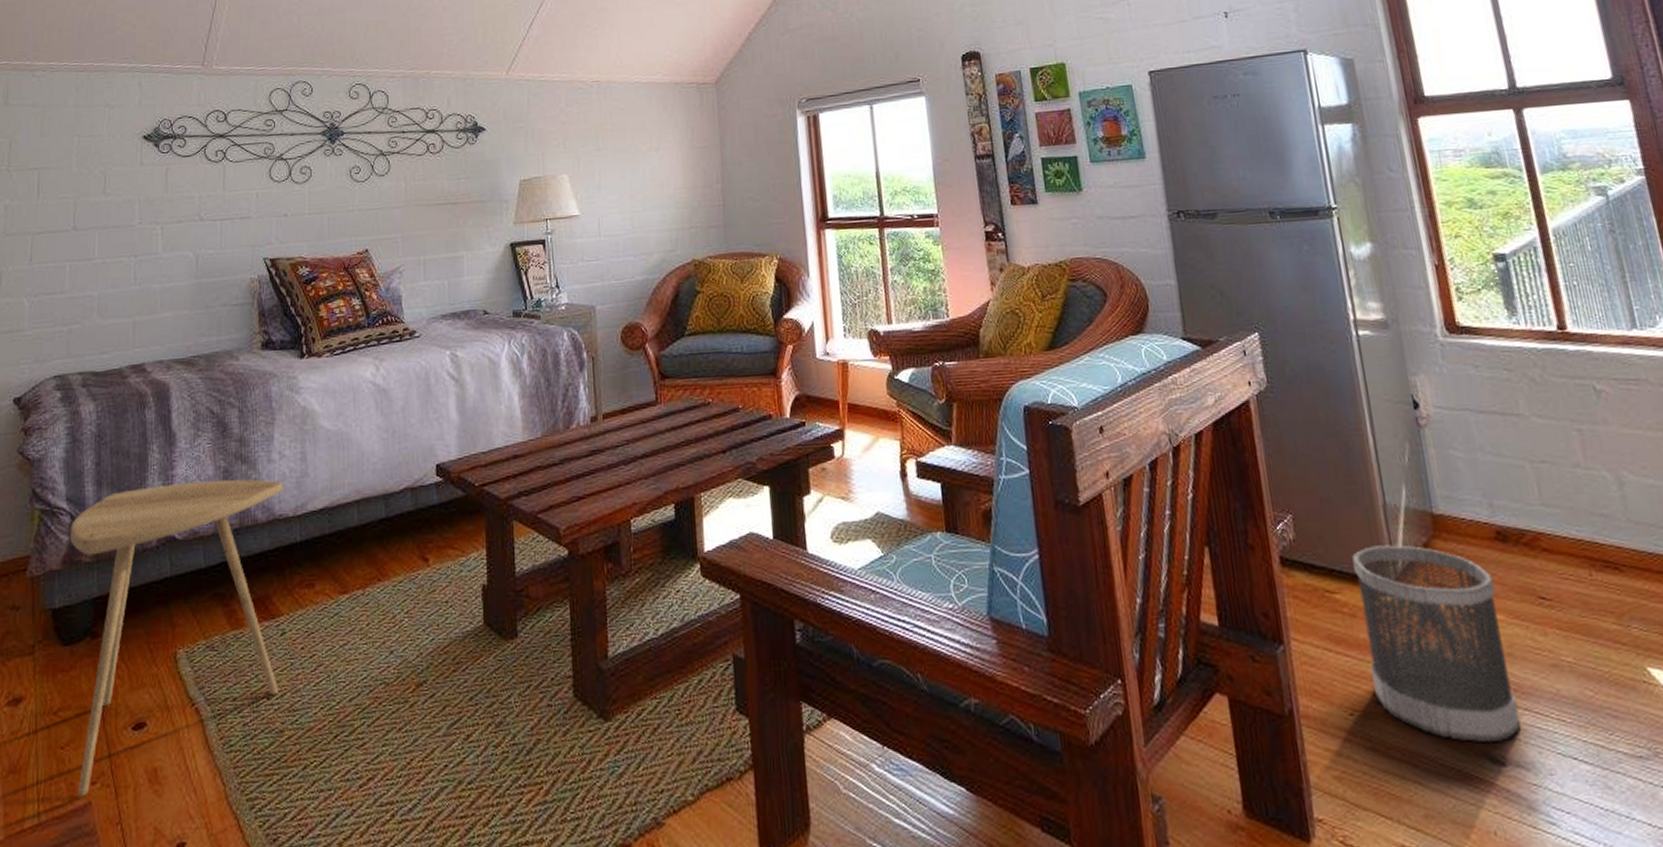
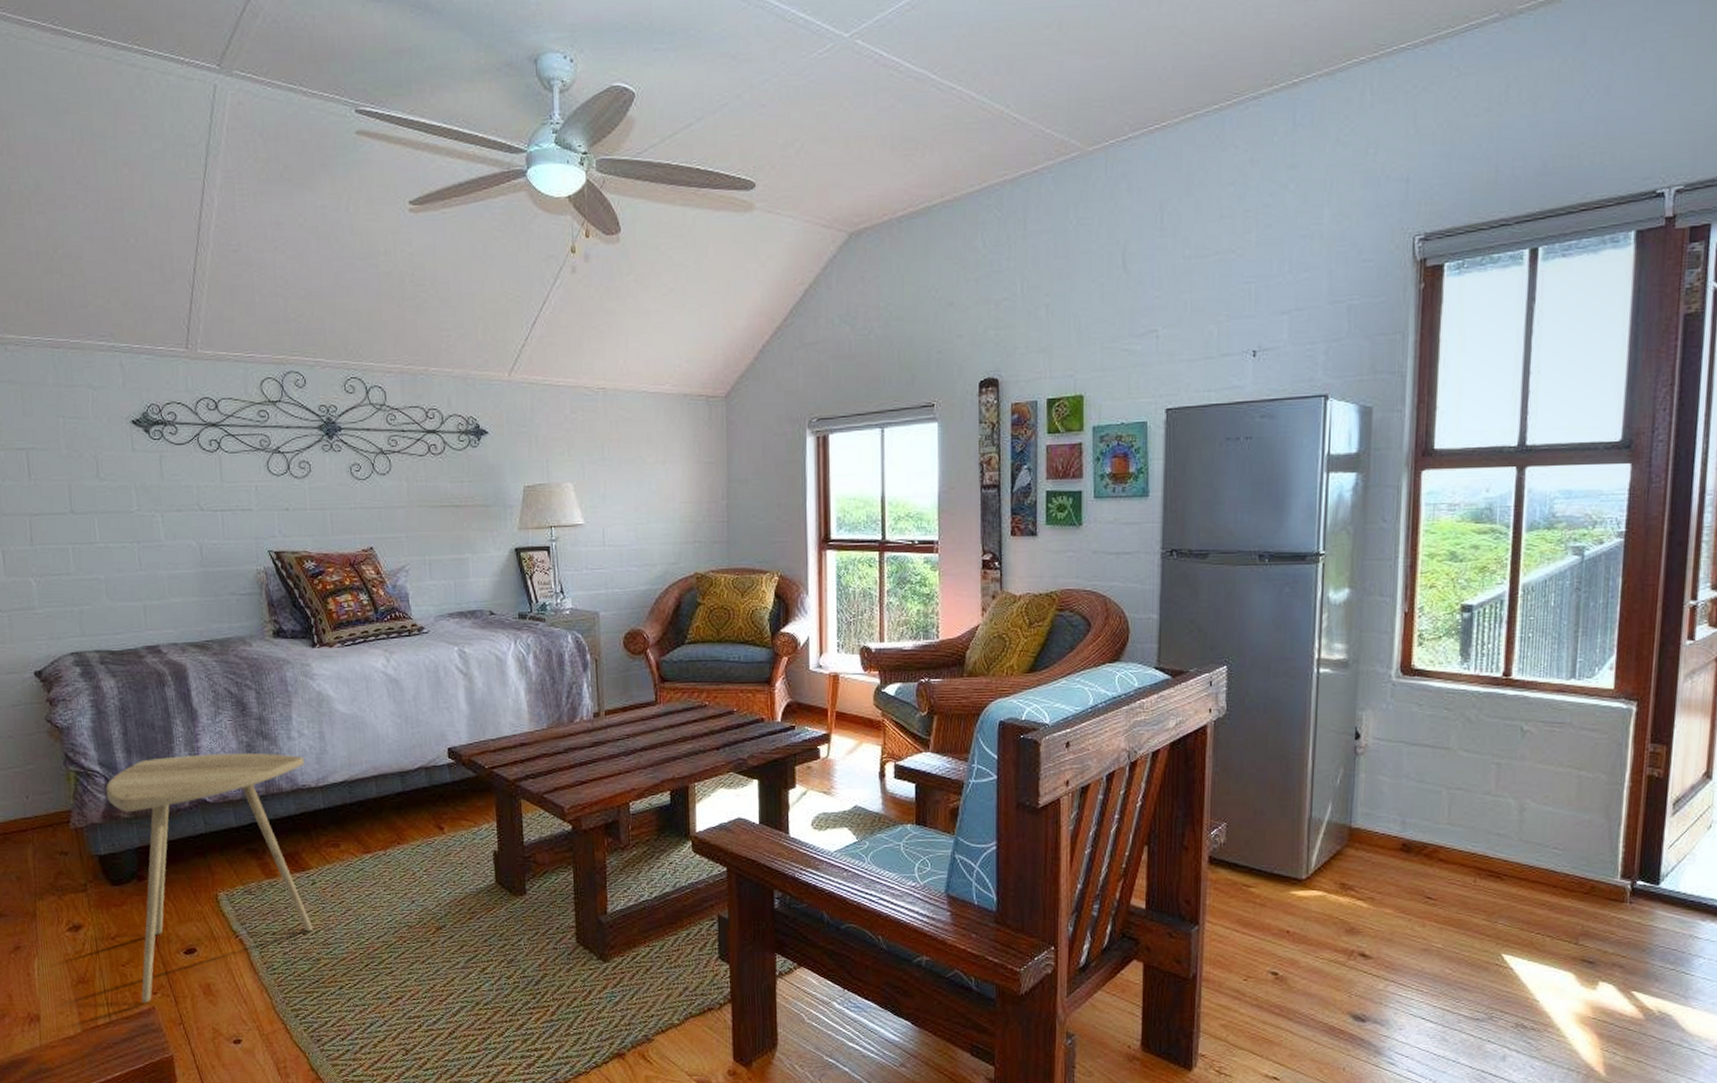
wastebasket: present [1352,545,1522,742] -> none [1269,851,1391,1004]

